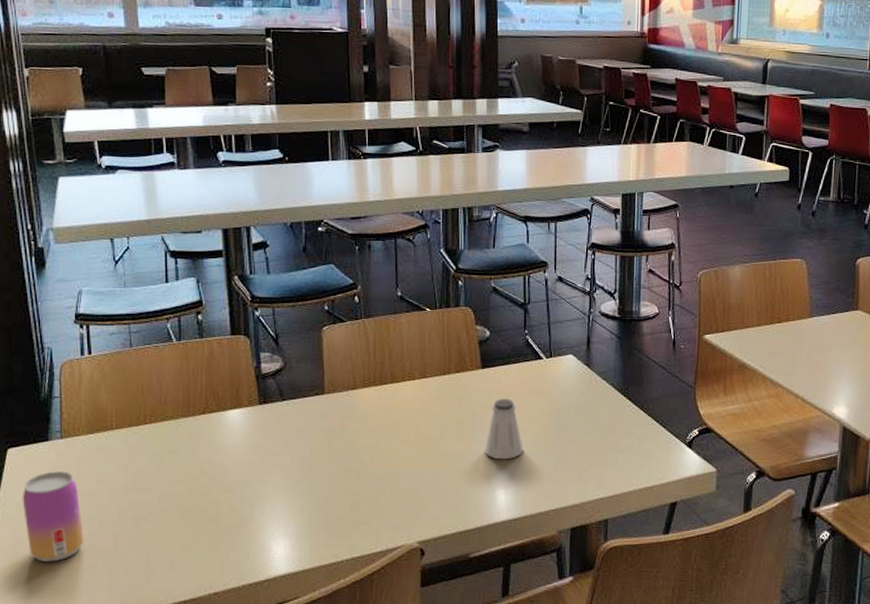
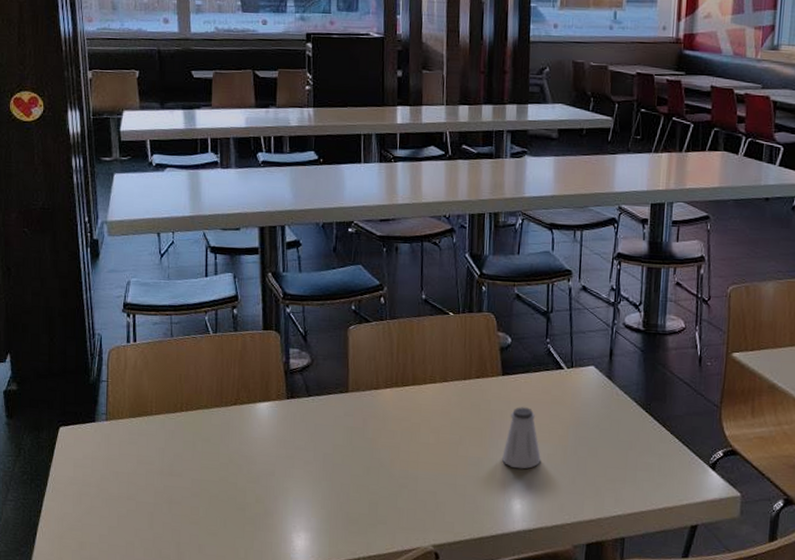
beer can: present [22,471,84,562] -> none [70,451,123,537]

